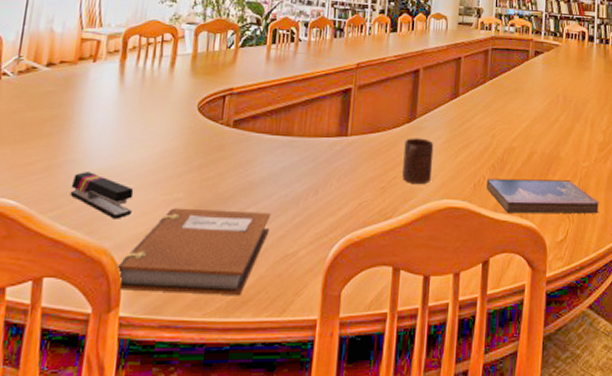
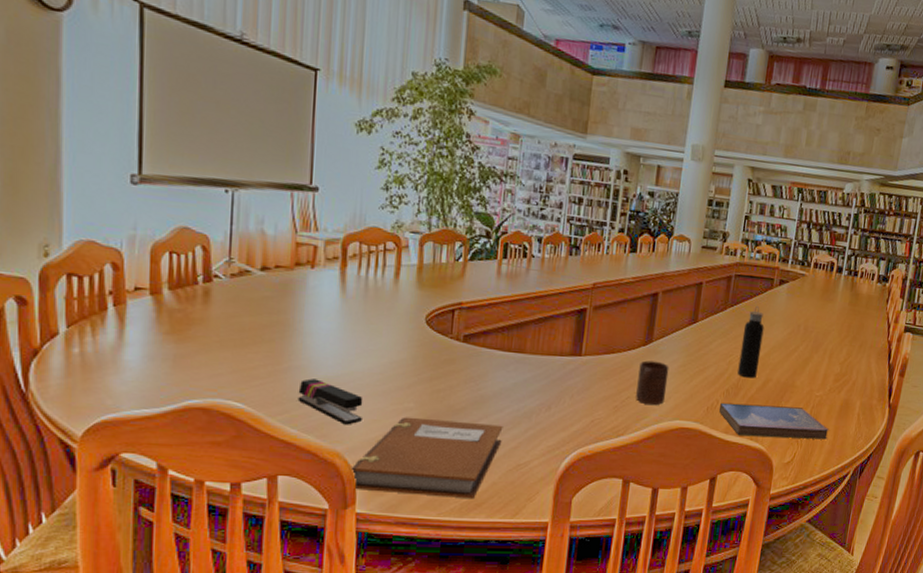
water bottle: none [502,77,524,151] -> present [737,305,764,378]

